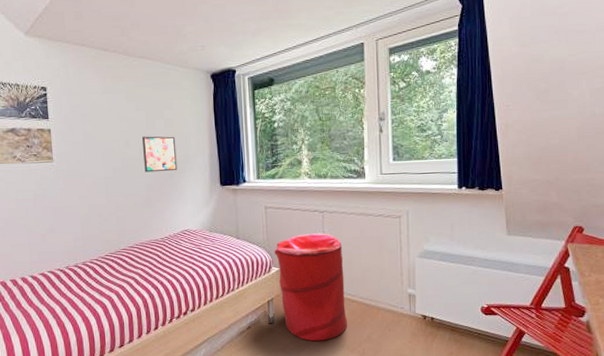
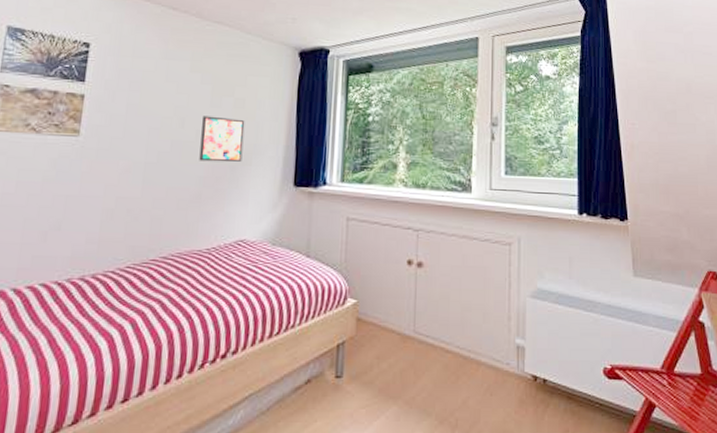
laundry hamper: present [275,233,348,342] -> none [353,256,439,406]

